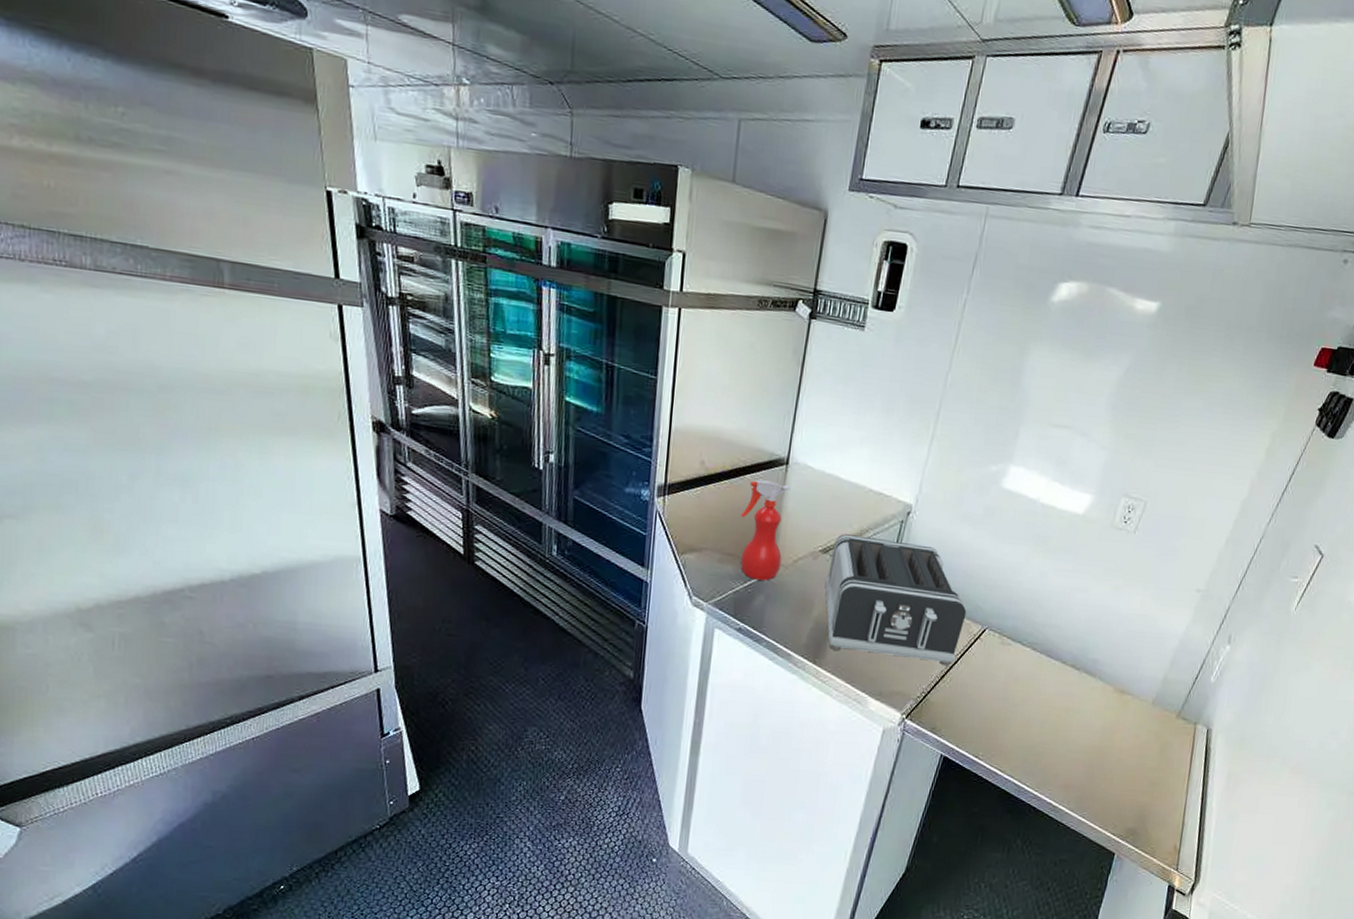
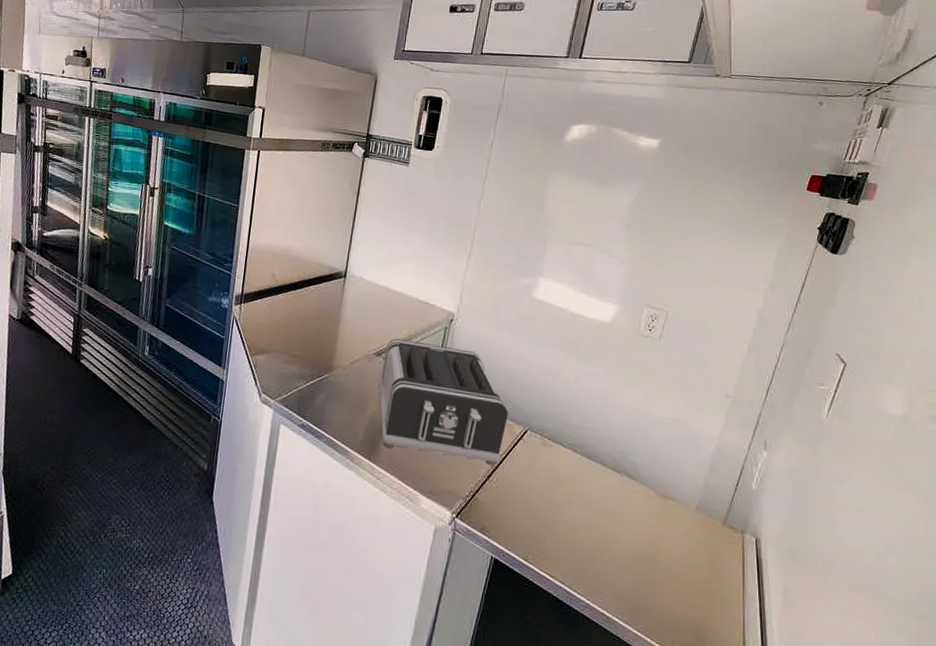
spray bottle: present [740,479,791,581] -> none [304,290,348,380]

